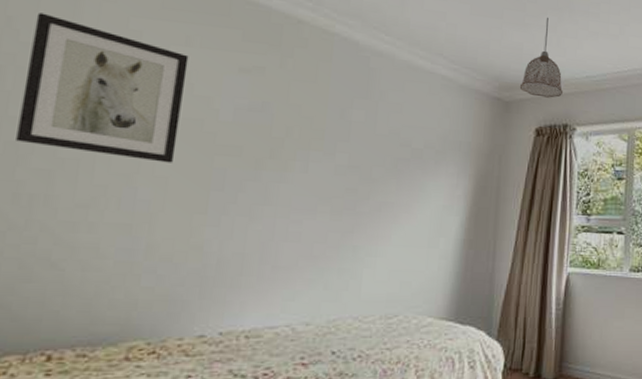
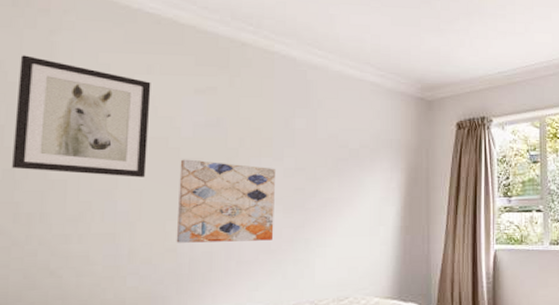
wall art: none [203,145,326,245] -> present [176,159,276,243]
pendant lamp: present [519,17,564,98] -> none [439,21,479,94]

